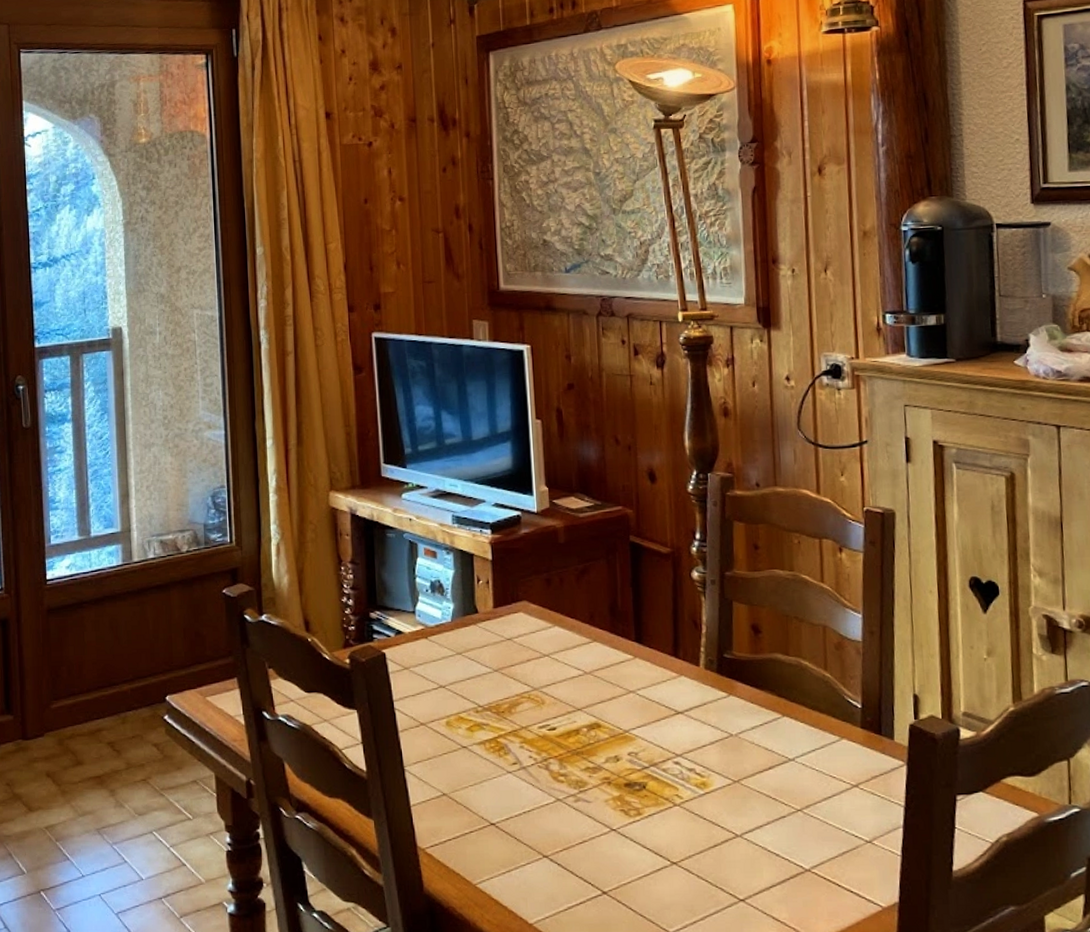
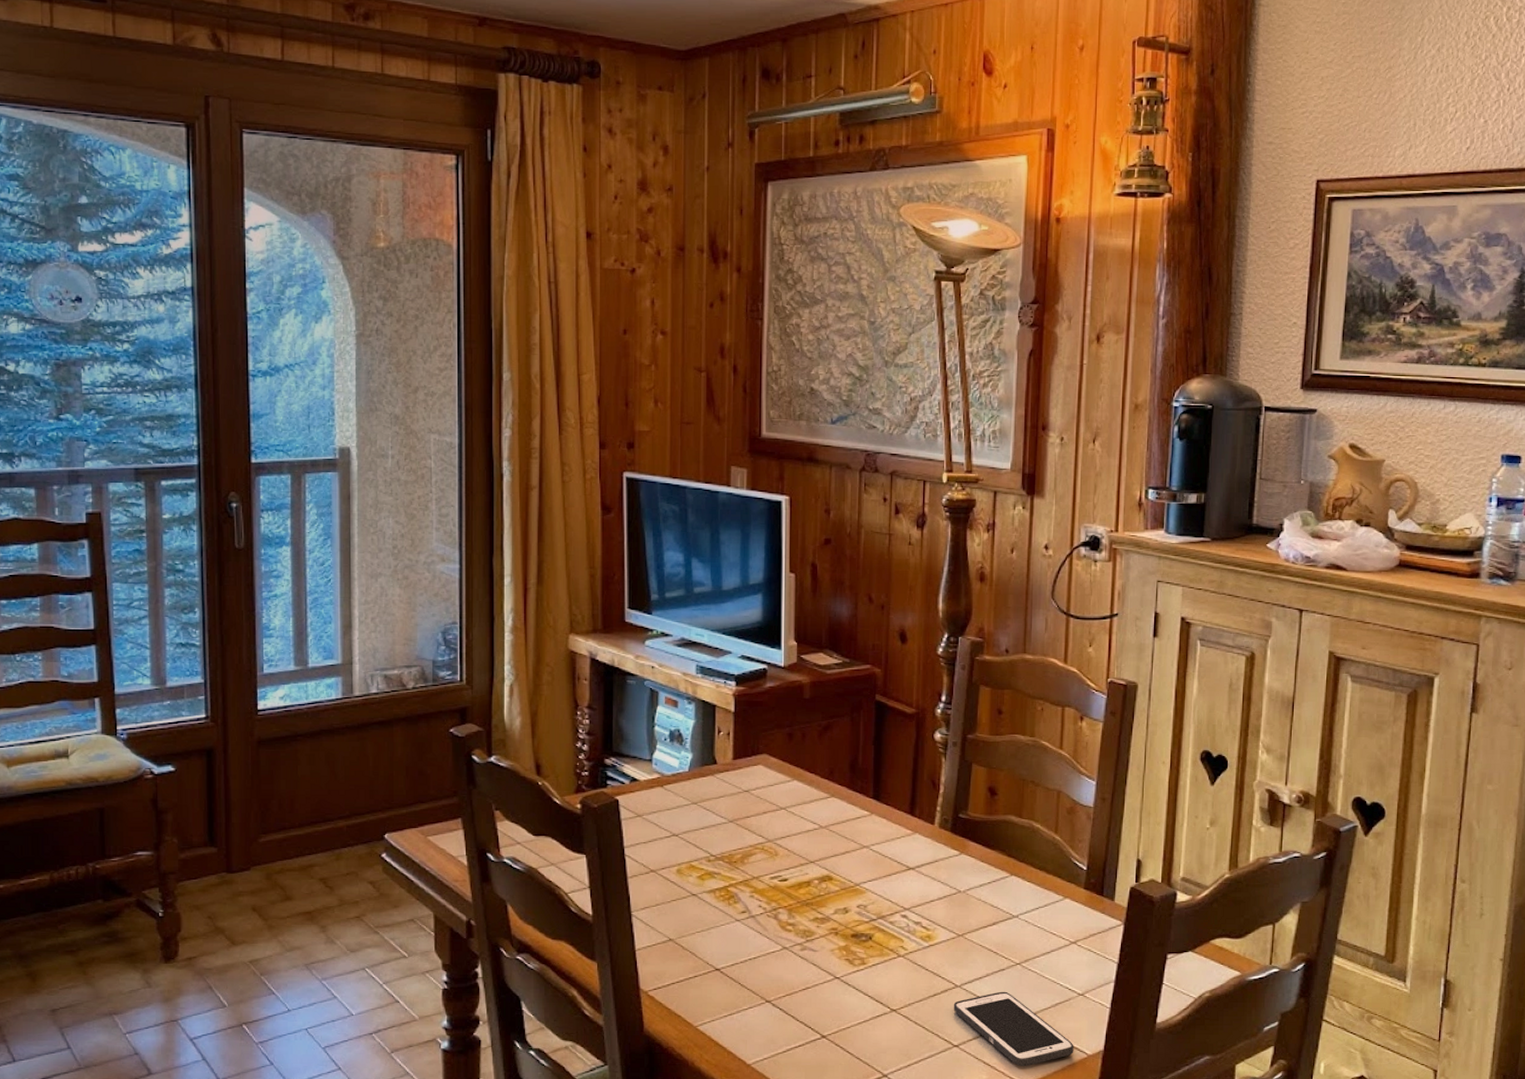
cell phone: none [735,840,867,922] -> present [953,991,1074,1067]

